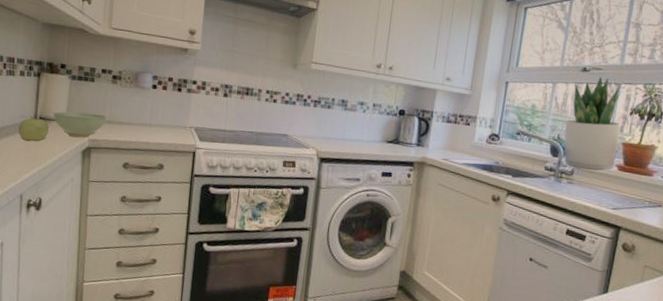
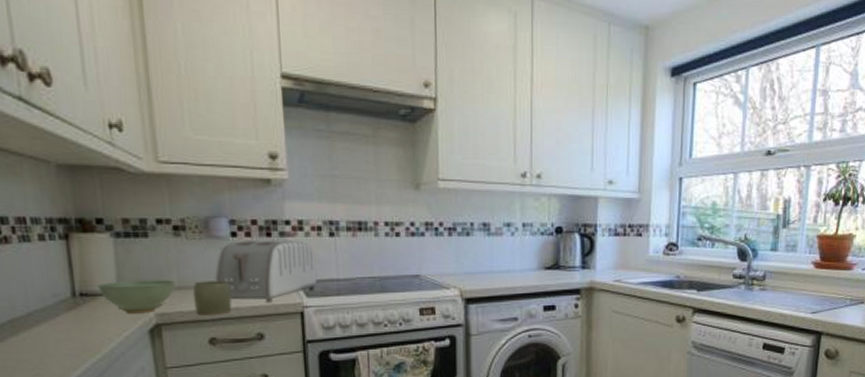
fruit: present [18,116,49,142] -> none [51,294,96,328]
mug: none [117,118,146,147] -> present [192,280,232,317]
toaster: none [134,92,210,143] -> present [214,240,317,304]
planter: present [564,76,622,170] -> none [752,159,813,271]

